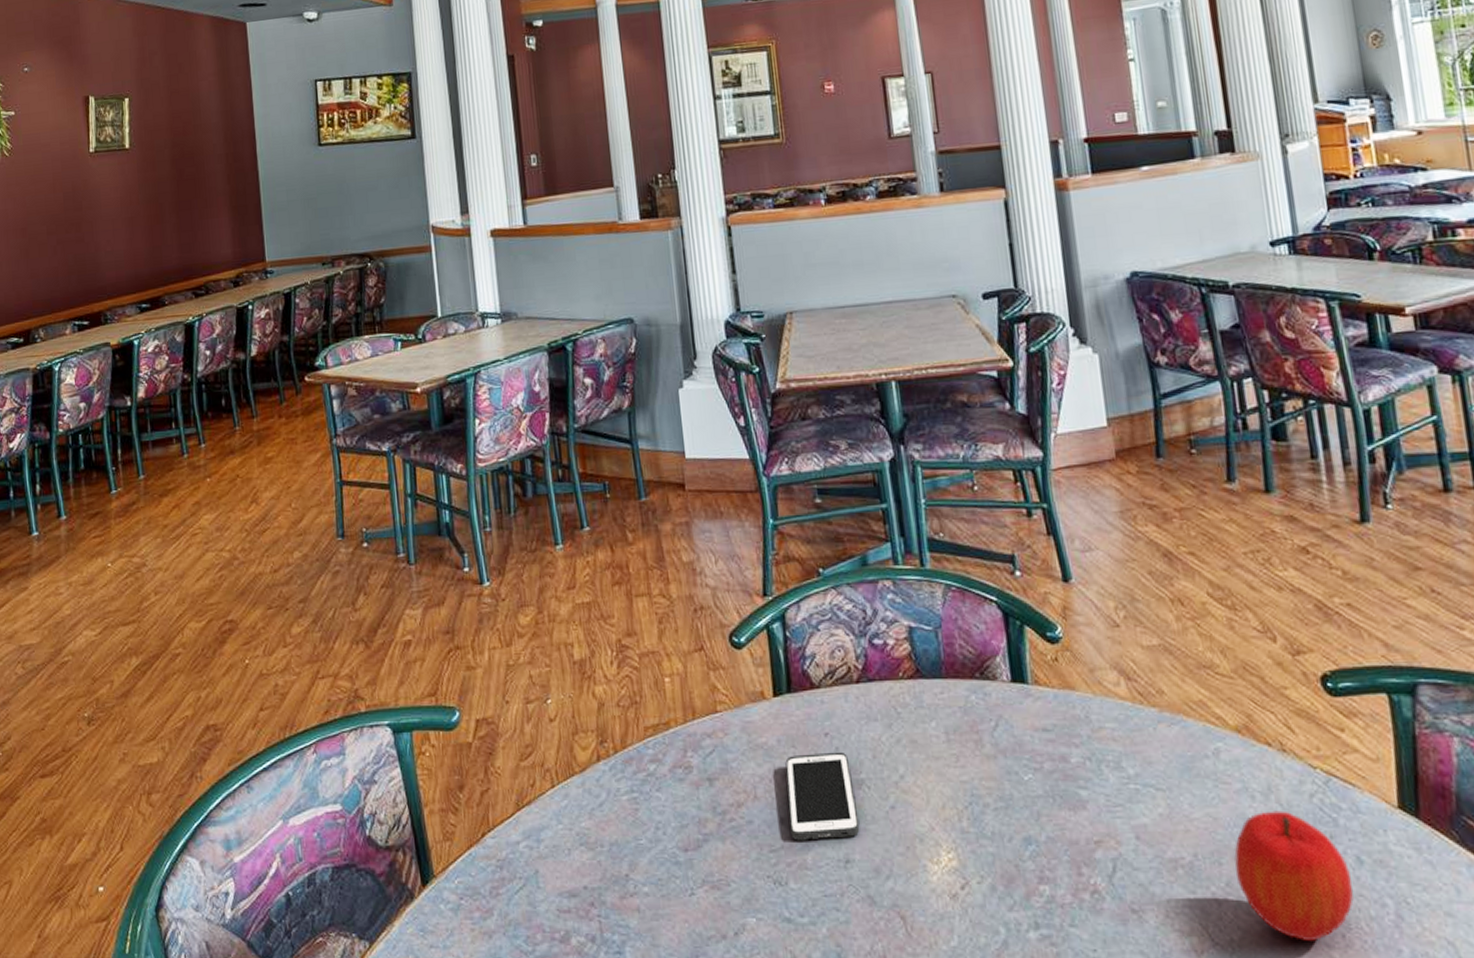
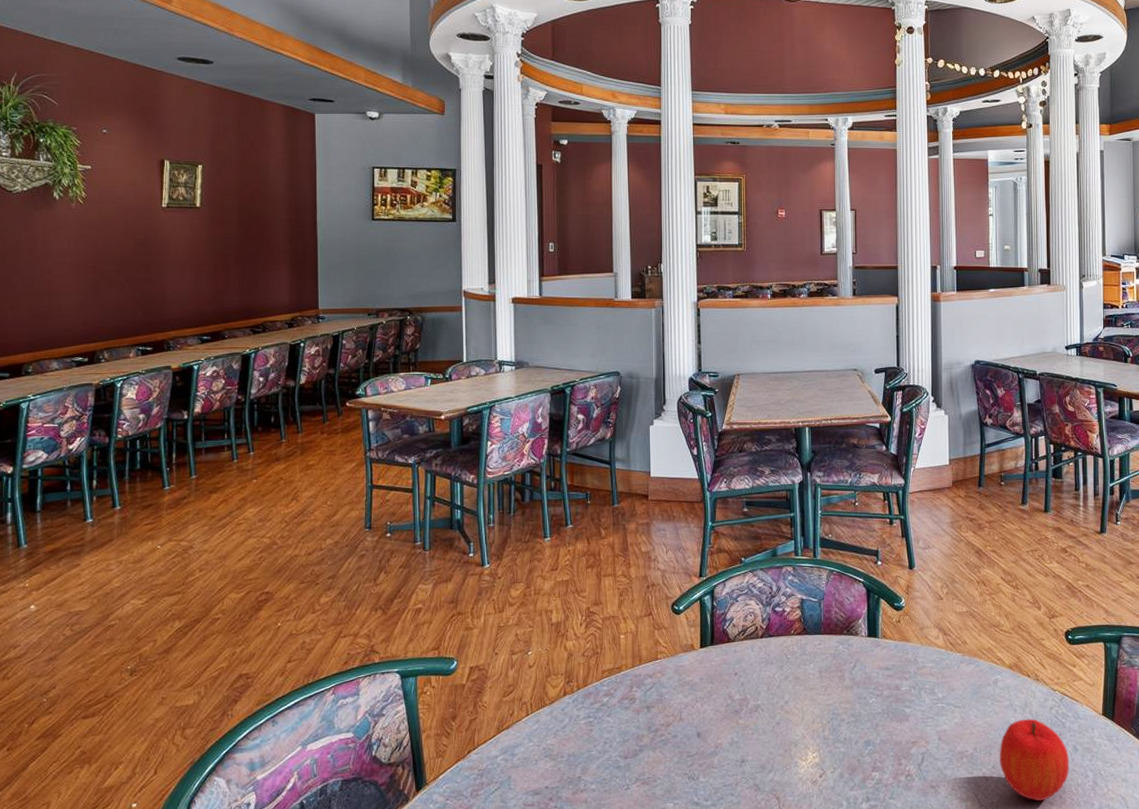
cell phone: present [785,751,860,841] -> none [704,686,754,748]

